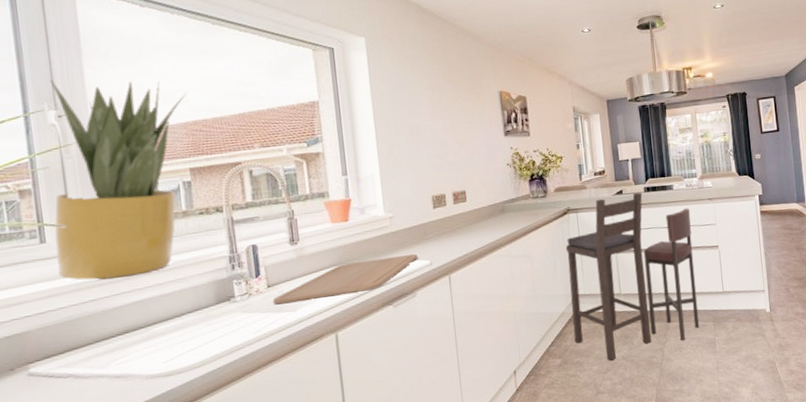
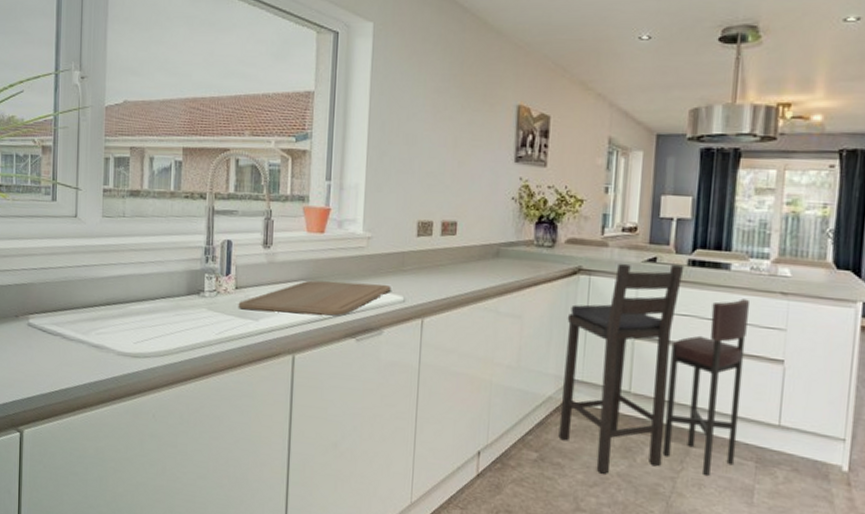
planter: present [50,79,187,281] -> none [63,39,191,249]

